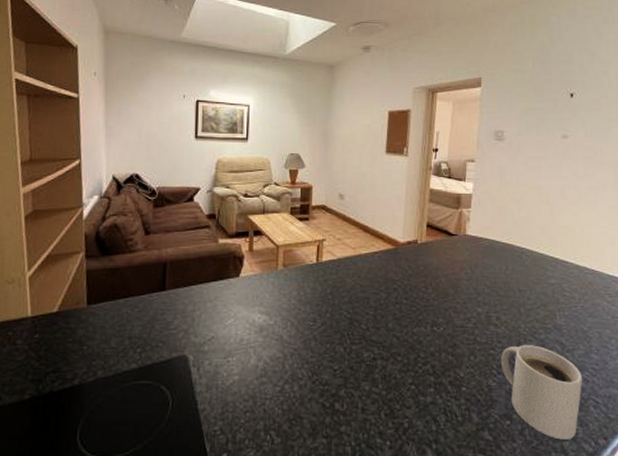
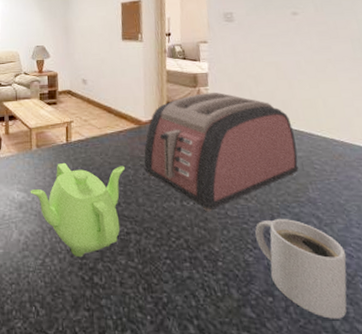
teapot: none [272,284,377,384] -> present [30,162,125,258]
toaster: none [397,214,550,338] -> present [144,92,299,212]

